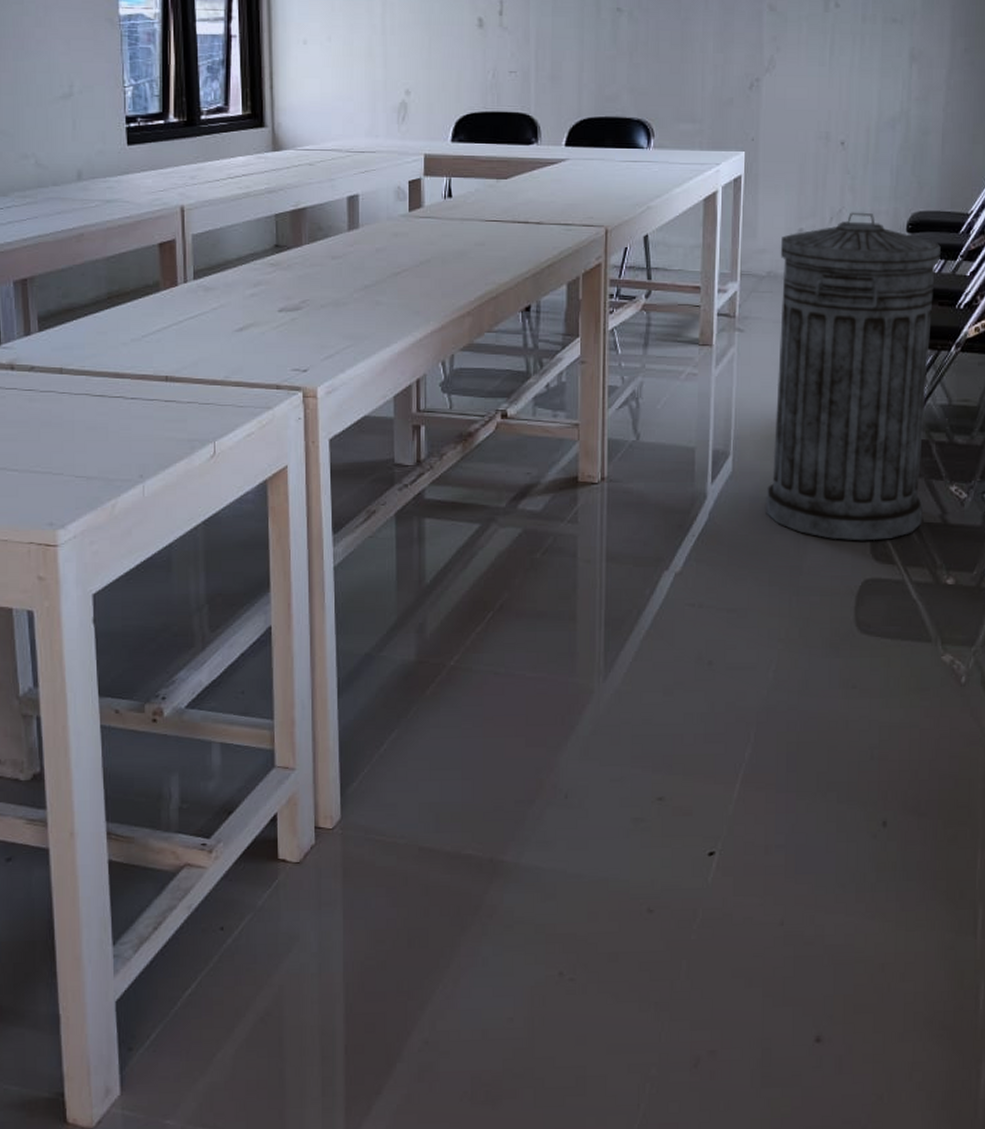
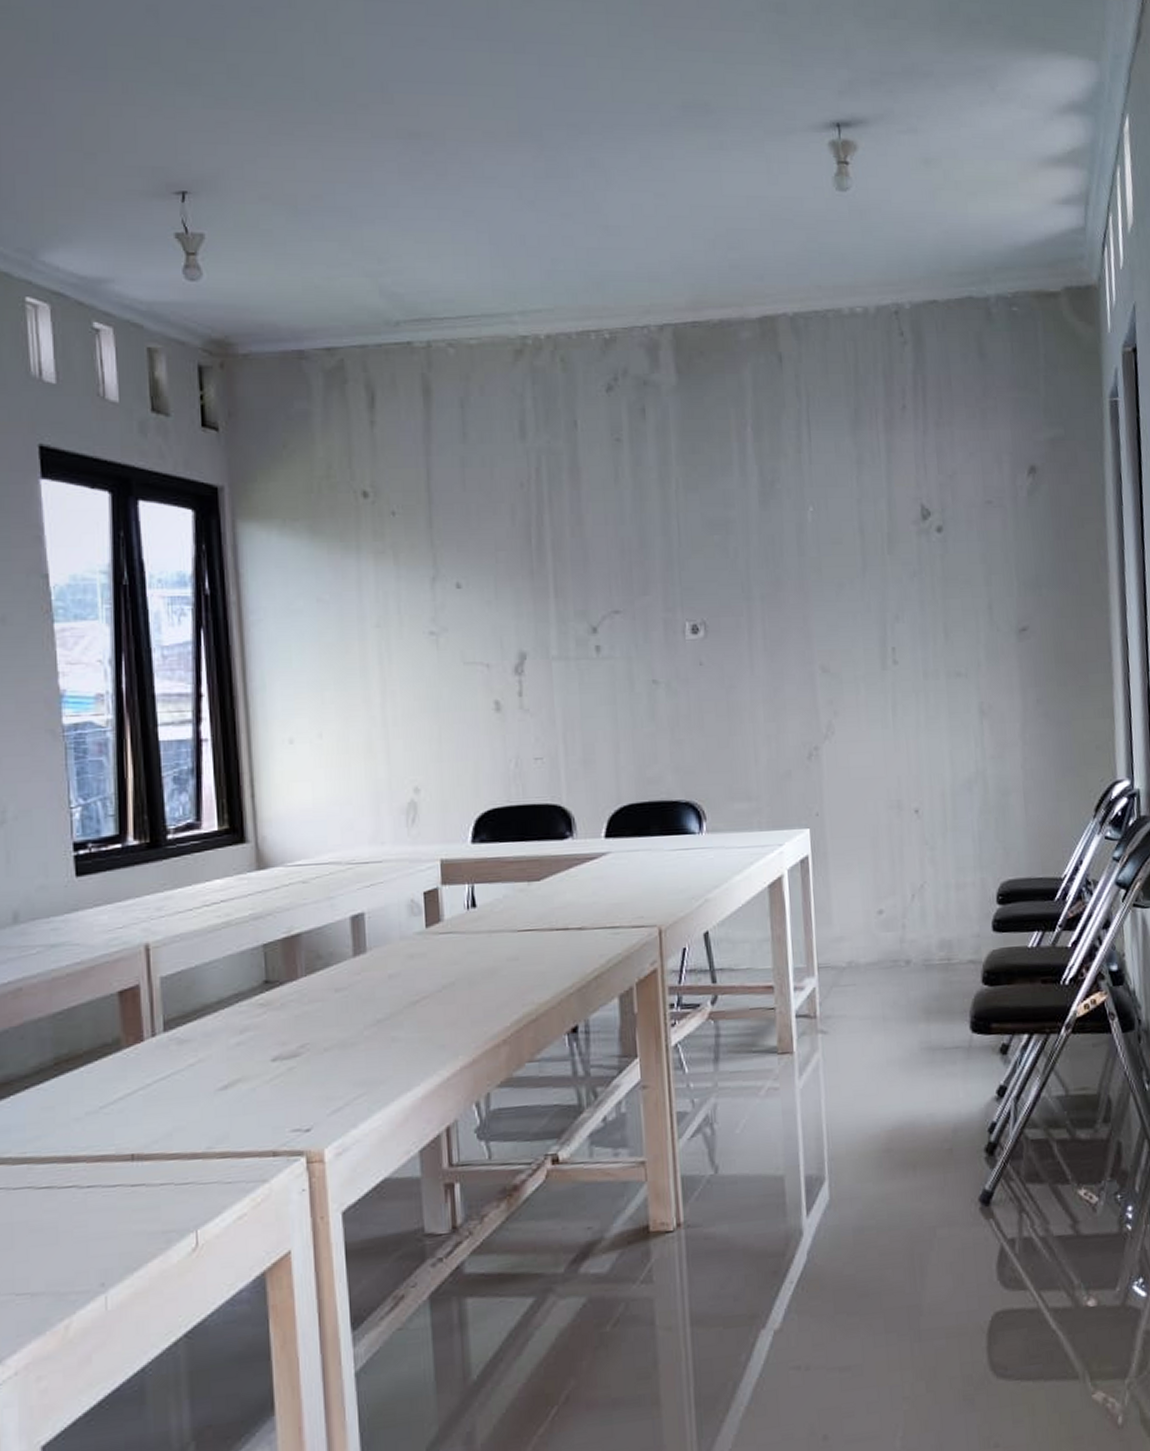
trash can: present [766,212,941,541] -> none [859,886,1052,1268]

